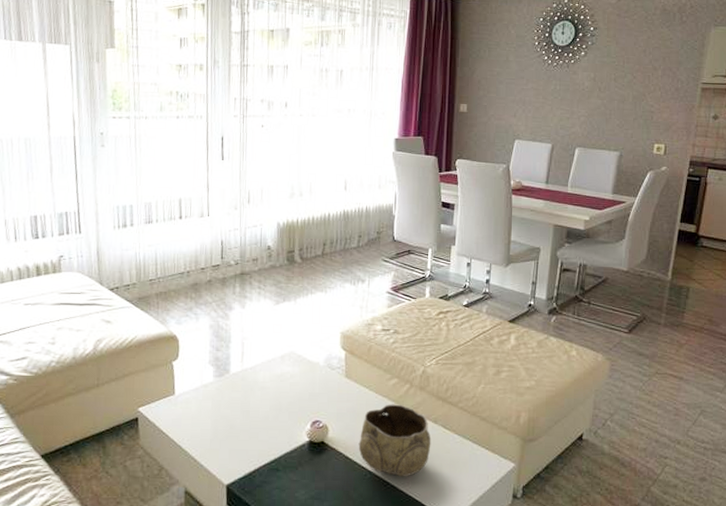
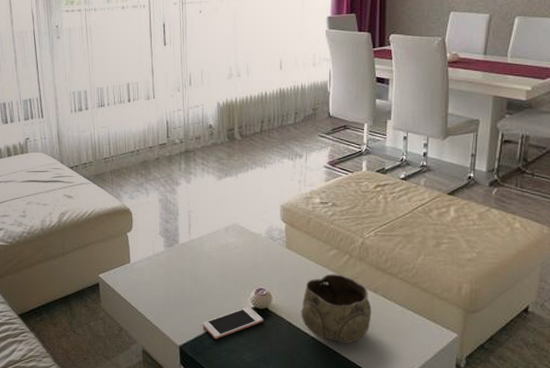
cell phone: none [253,440,318,477] -> present [202,306,263,340]

